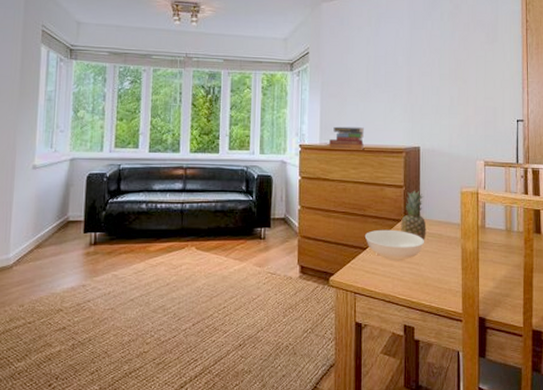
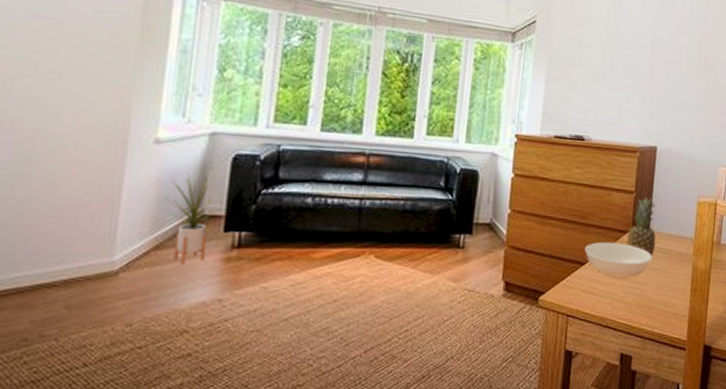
house plant: none [42,189,77,259] -> present [165,173,215,265]
books: present [328,126,364,150] -> none [550,115,595,146]

